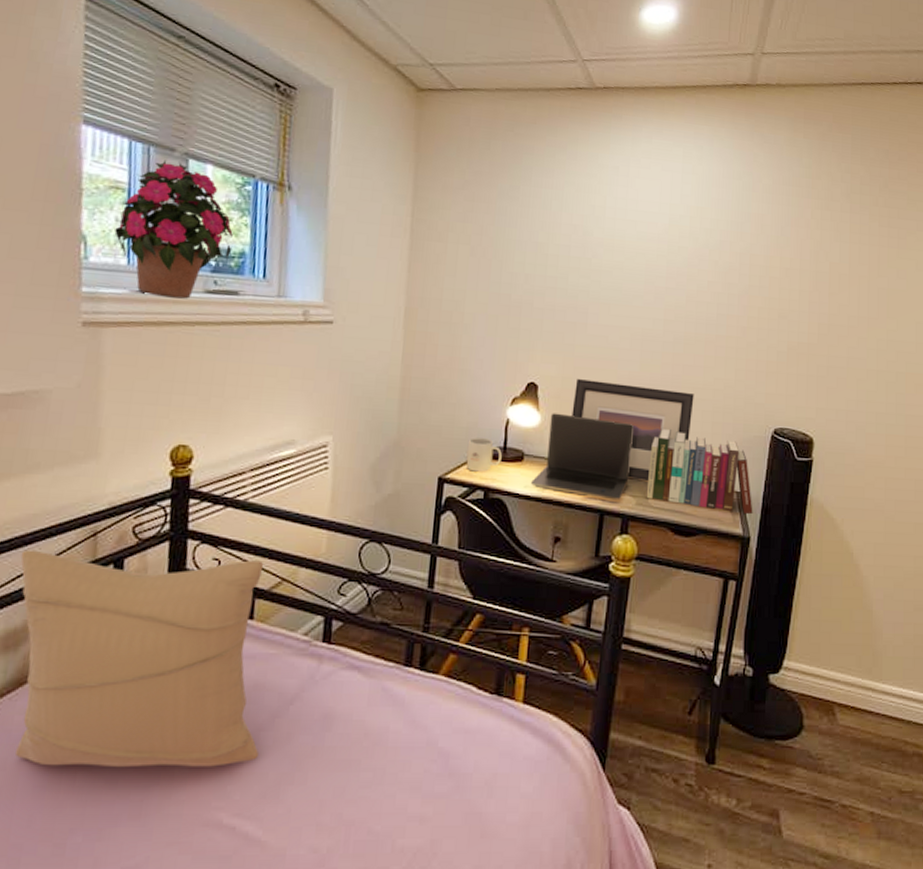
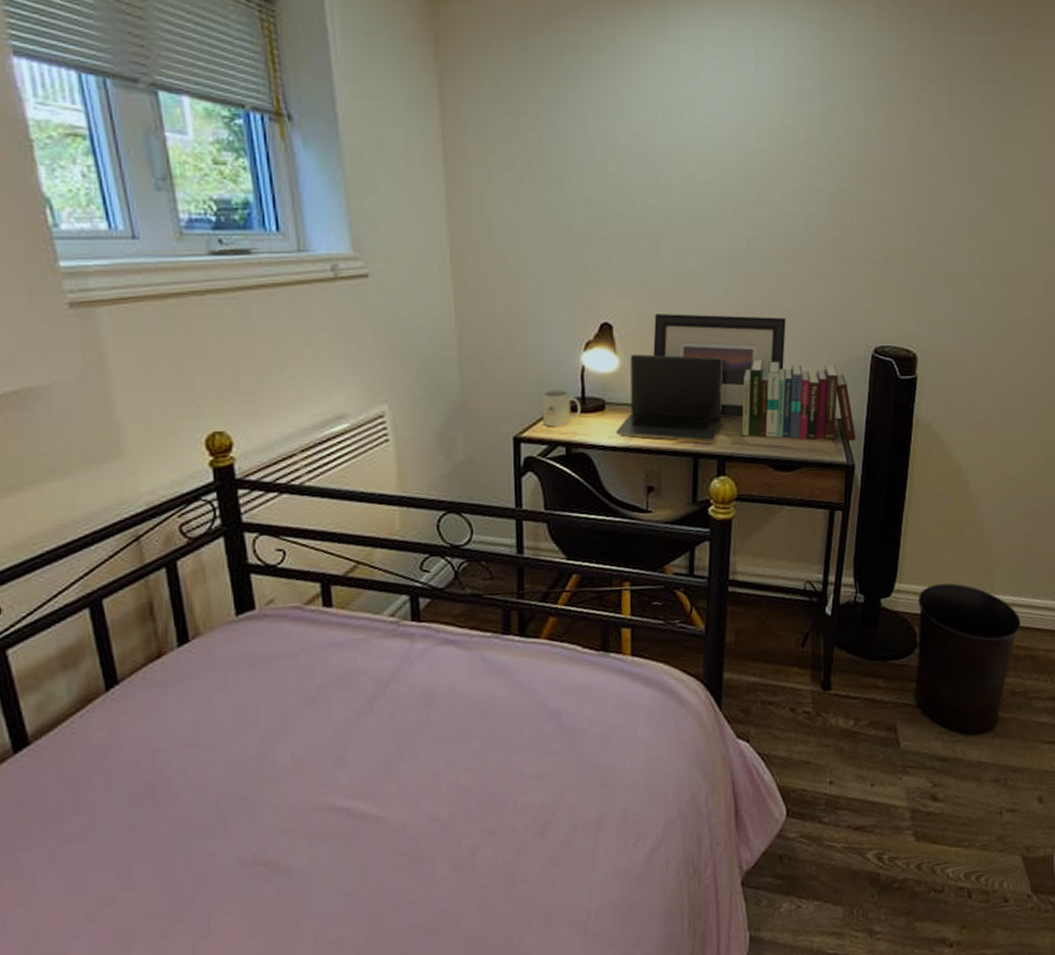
pillow: present [16,549,264,767] -> none [57,546,361,777]
potted flower: present [114,160,233,299] -> none [84,94,232,264]
waste bin: none [798,666,909,833] -> present [914,583,1021,735]

